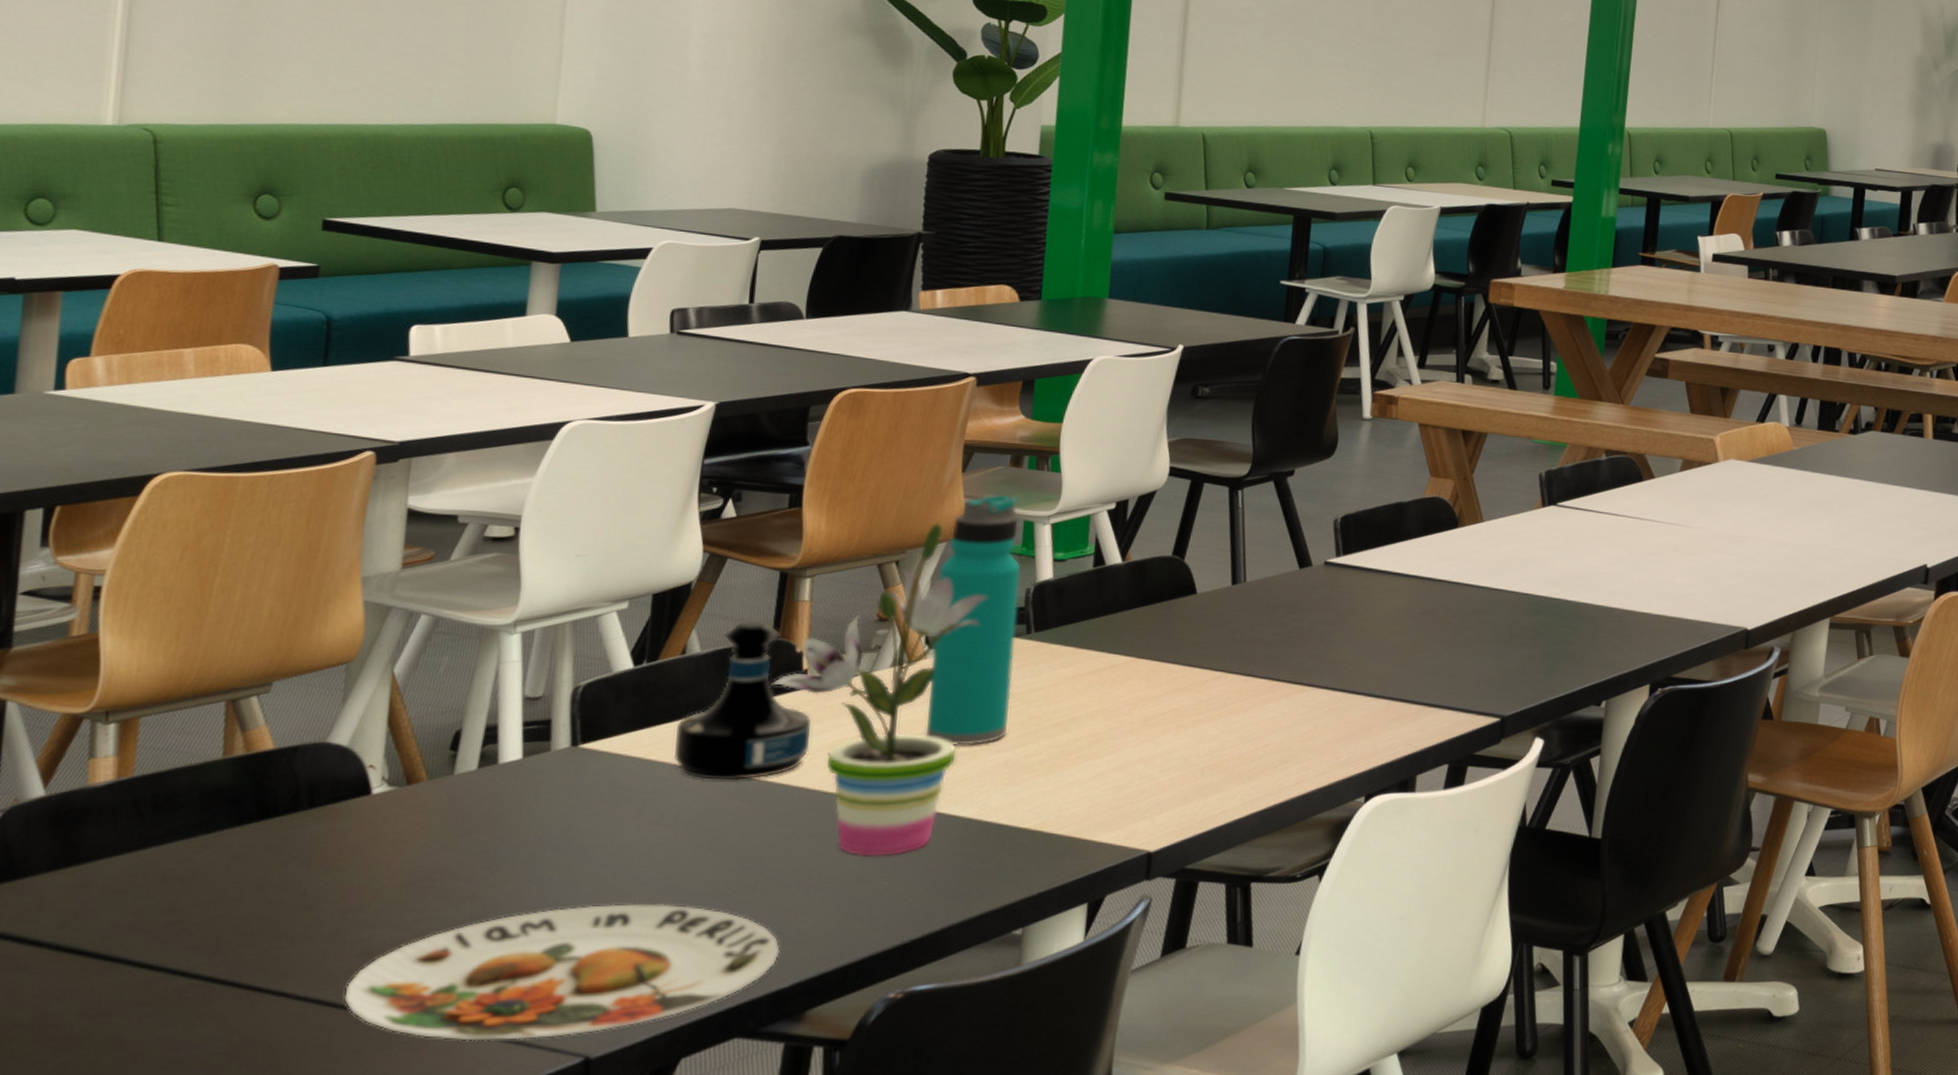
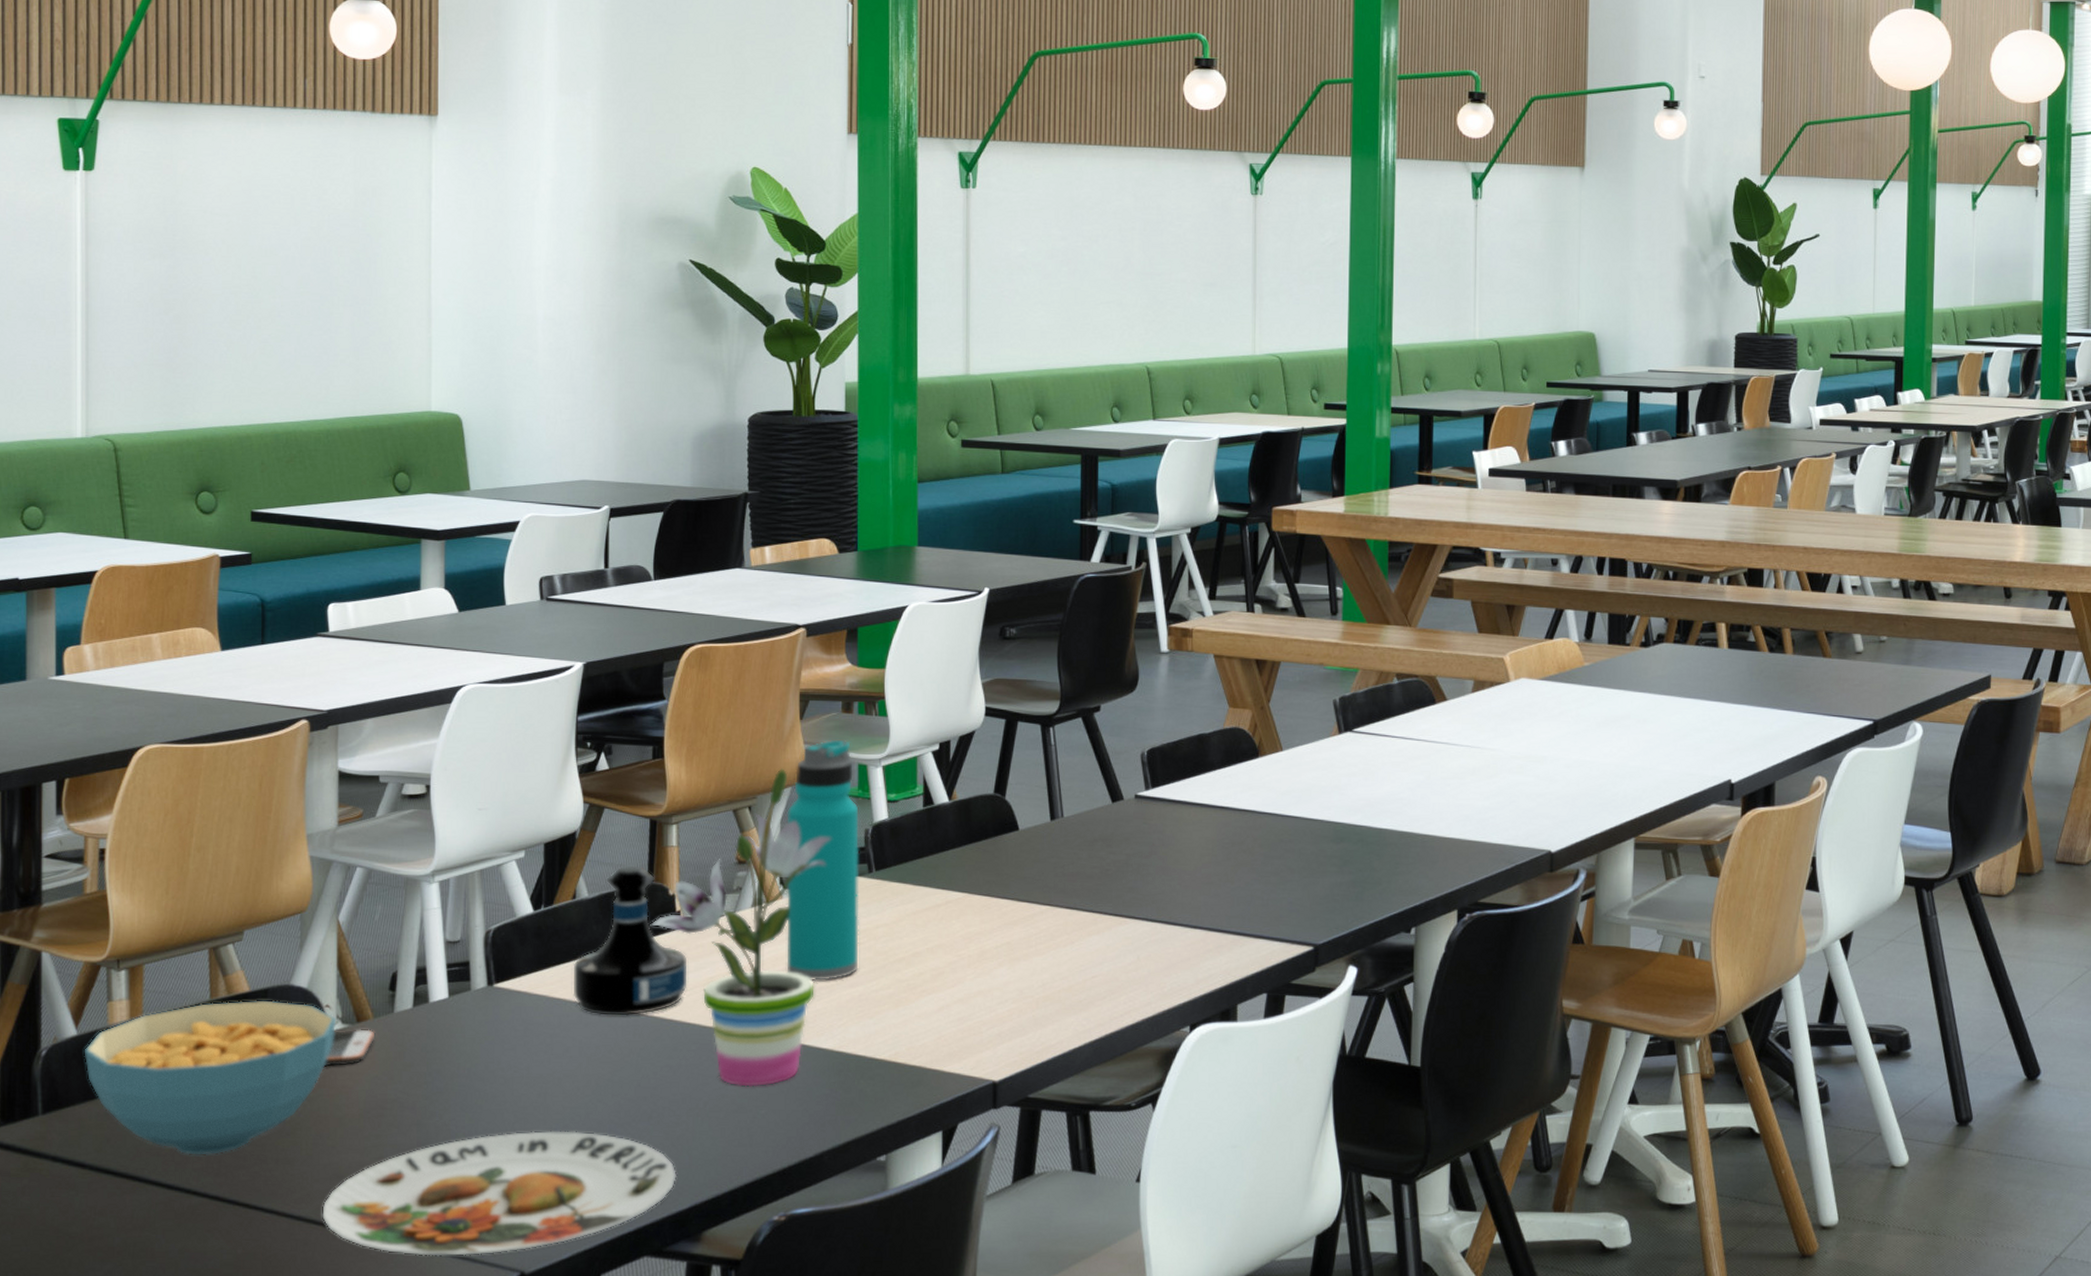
cereal bowl: none [52,759,382,932] -> present [84,1000,337,1155]
smartphone: none [362,792,428,835] -> present [325,1029,376,1068]

